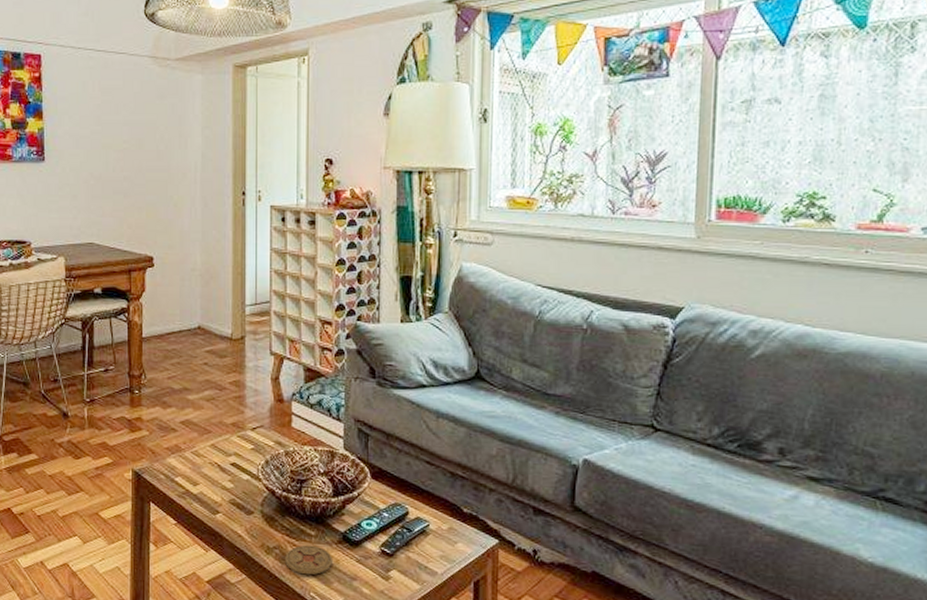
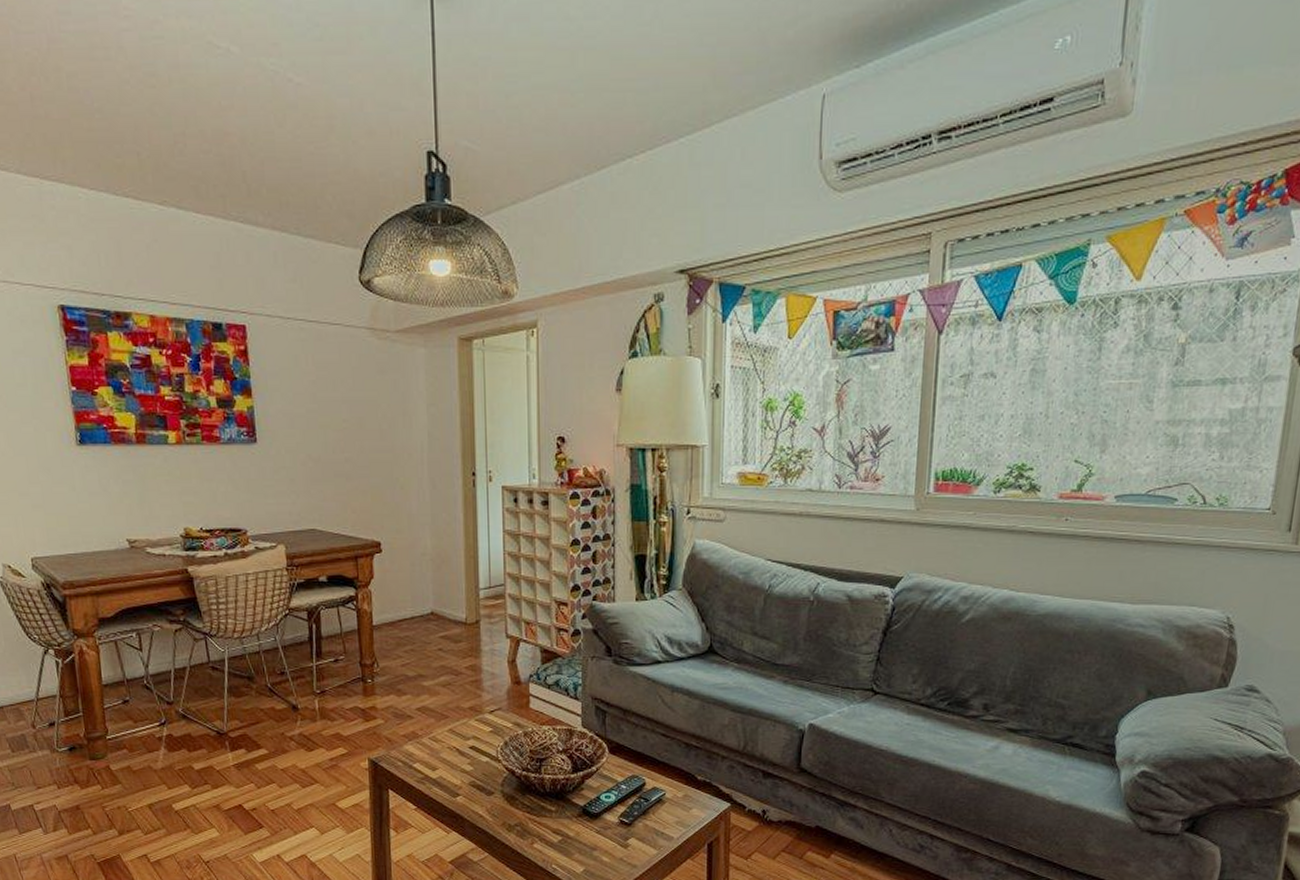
coaster: present [285,545,332,575] -> none [527,820,573,849]

